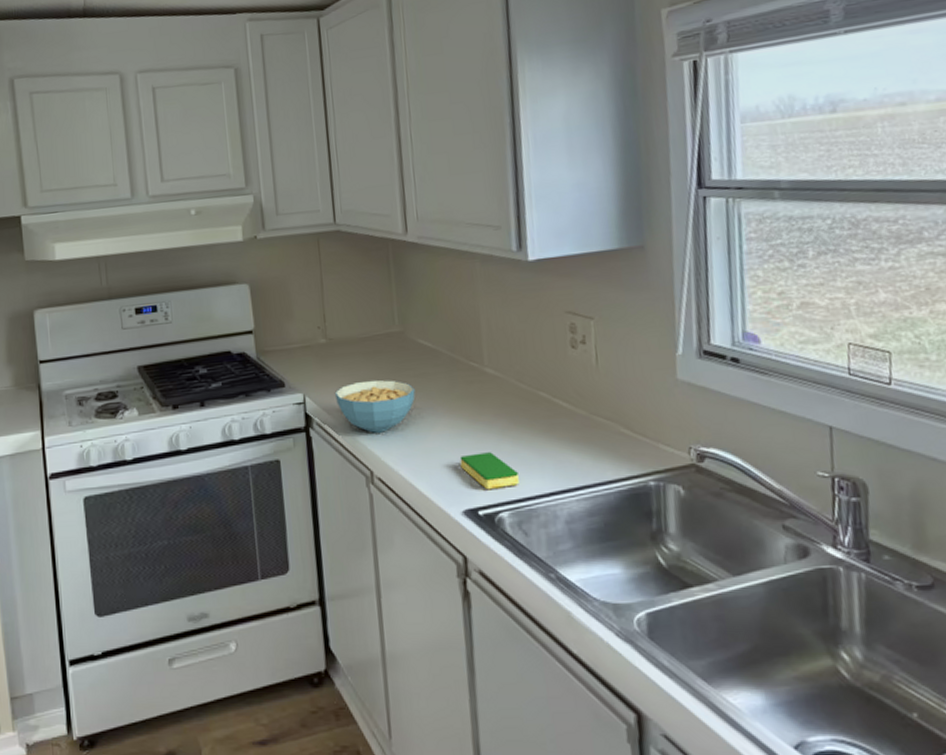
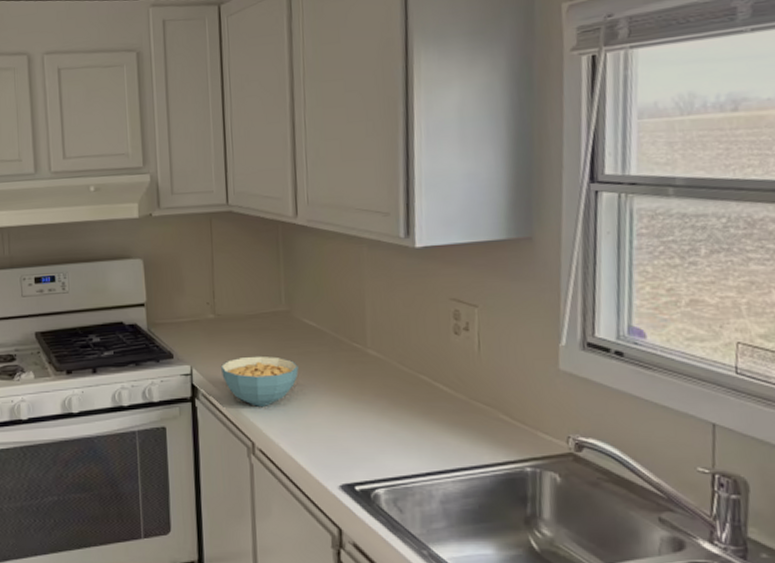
dish sponge: present [459,452,519,489] -> none [339,431,396,466]

